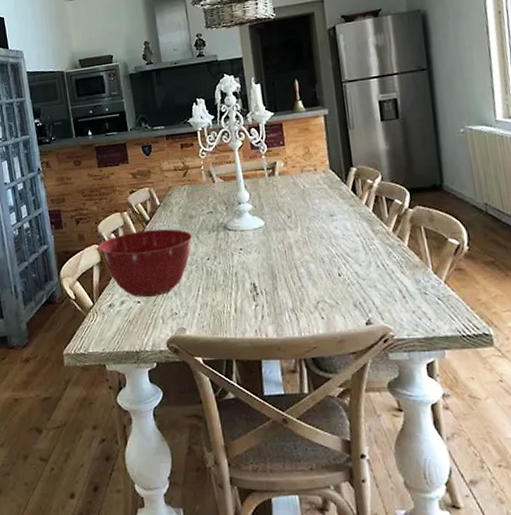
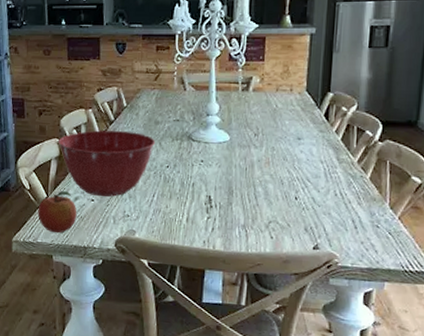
fruit: none [85,296,125,341] -> present [38,191,77,233]

